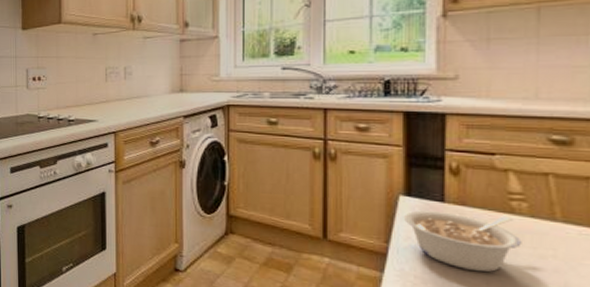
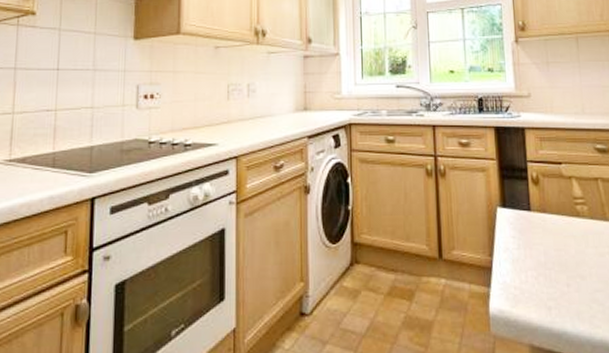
legume: present [403,210,522,273] -> none [501,220,587,276]

